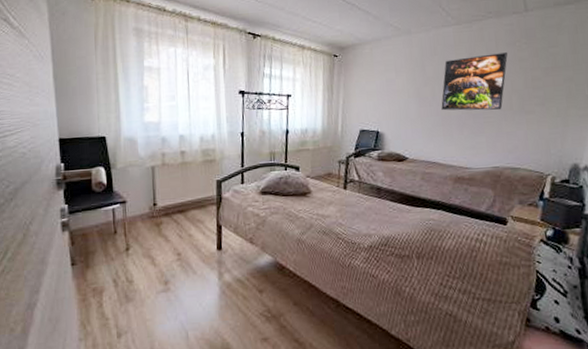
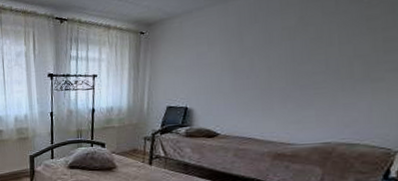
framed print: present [441,52,508,111] -> none [260,12,351,83]

